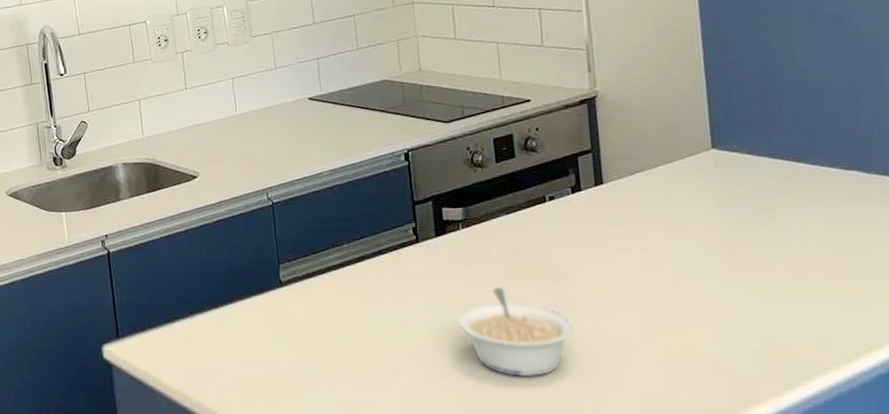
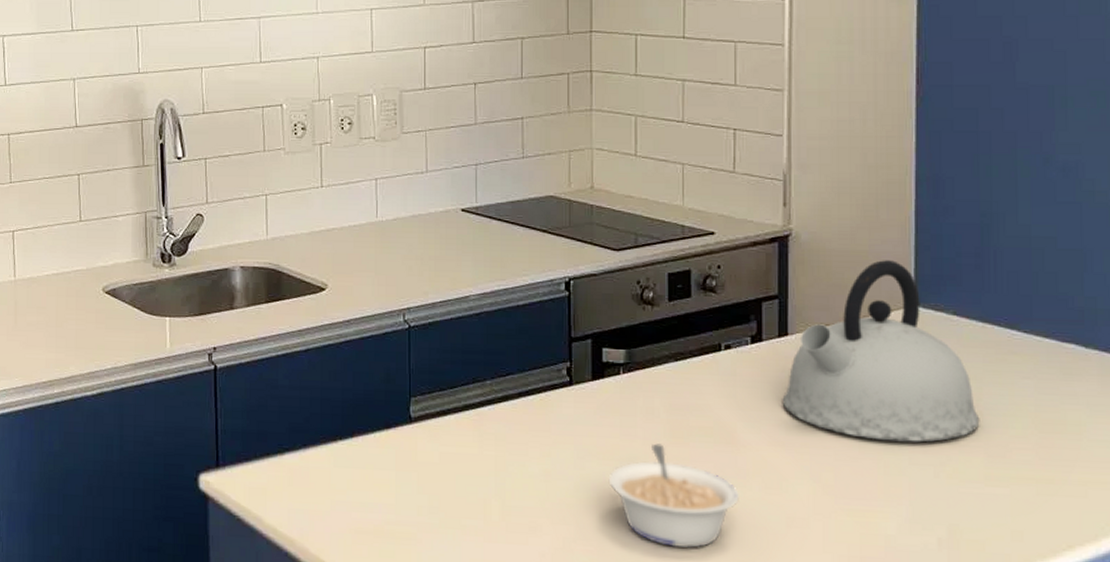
kettle: none [603,111,780,269] -> present [782,260,980,442]

